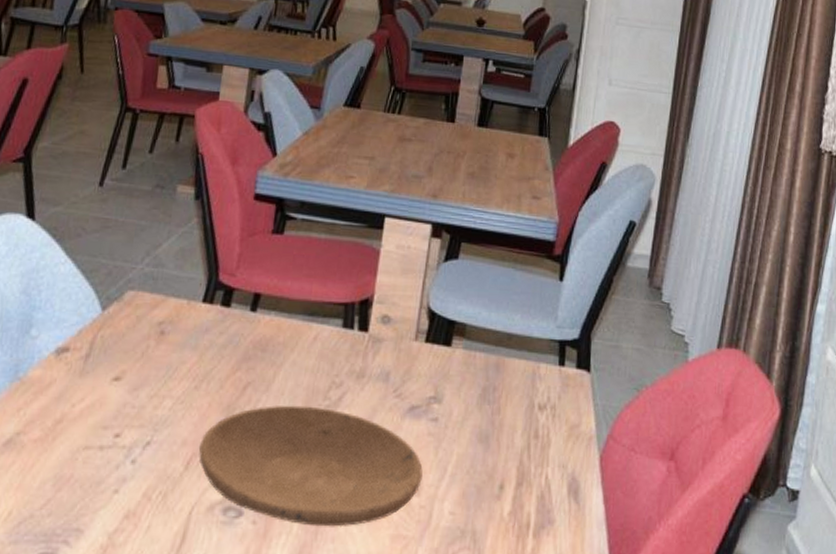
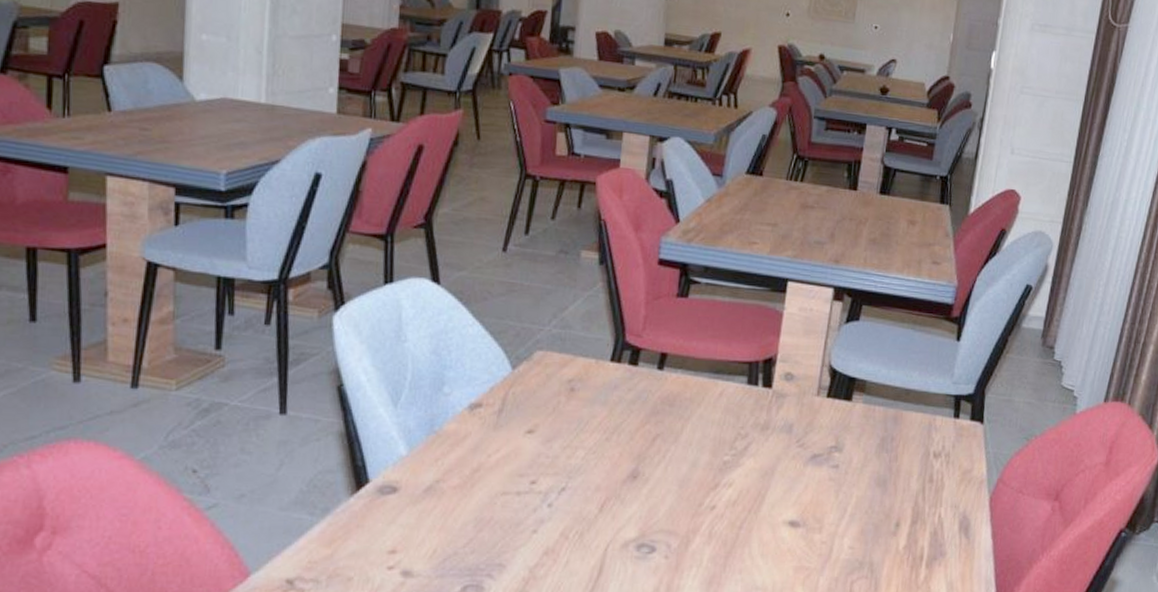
plate: present [199,405,423,527] -> none [612,454,824,561]

